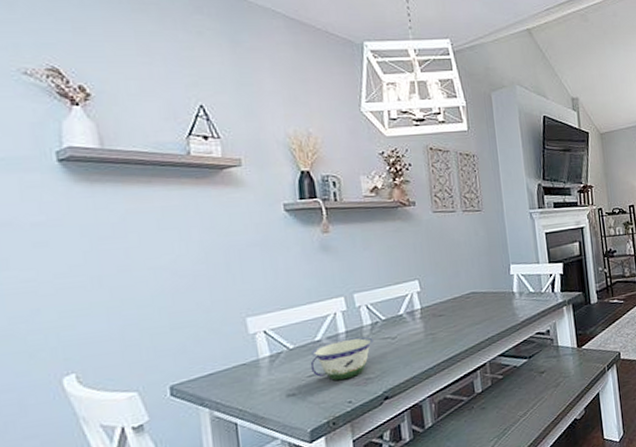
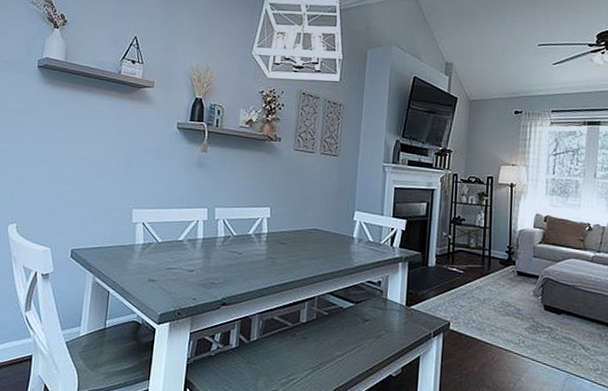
bowl: present [310,336,374,381] -> none [170,244,223,279]

